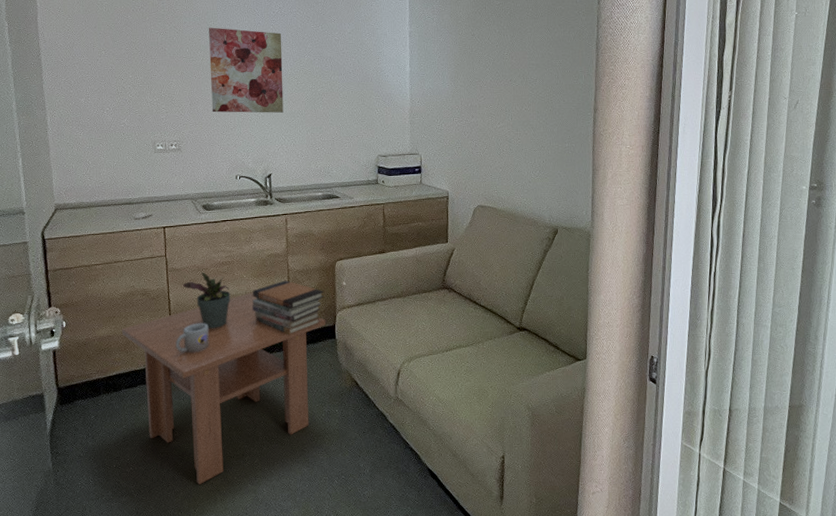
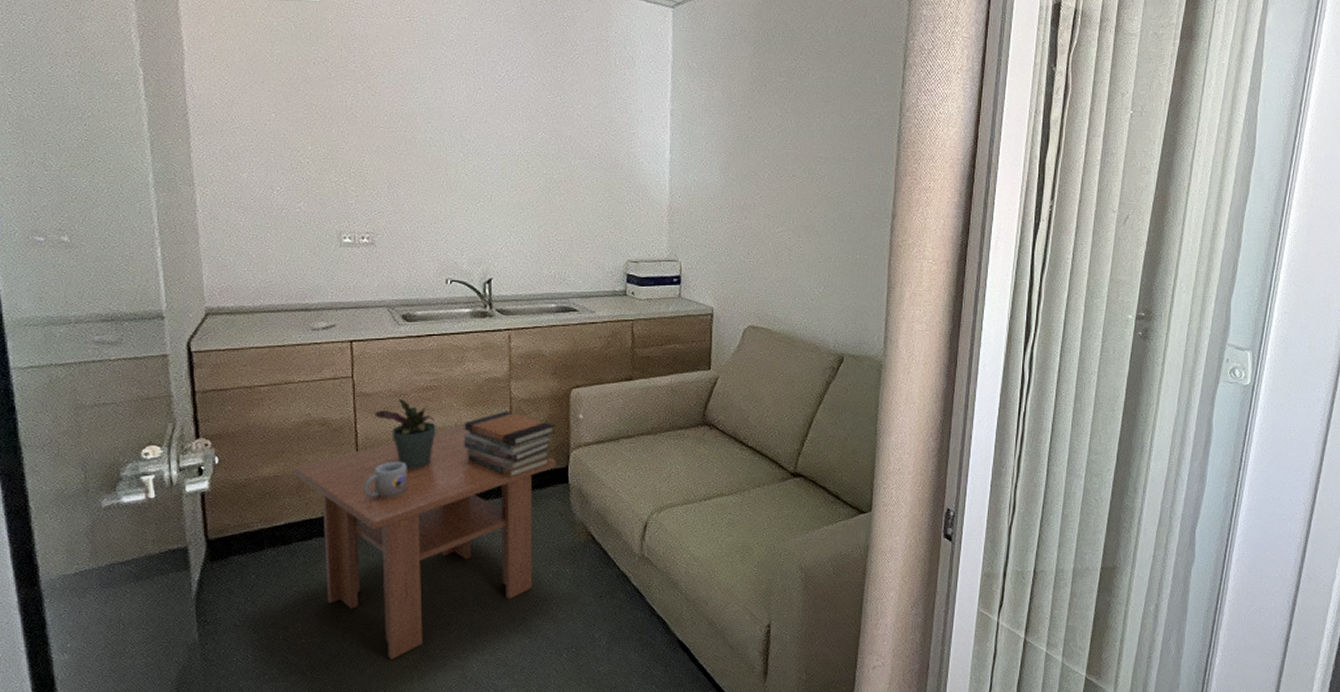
wall art: present [209,27,284,113] -> none [414,90,509,203]

